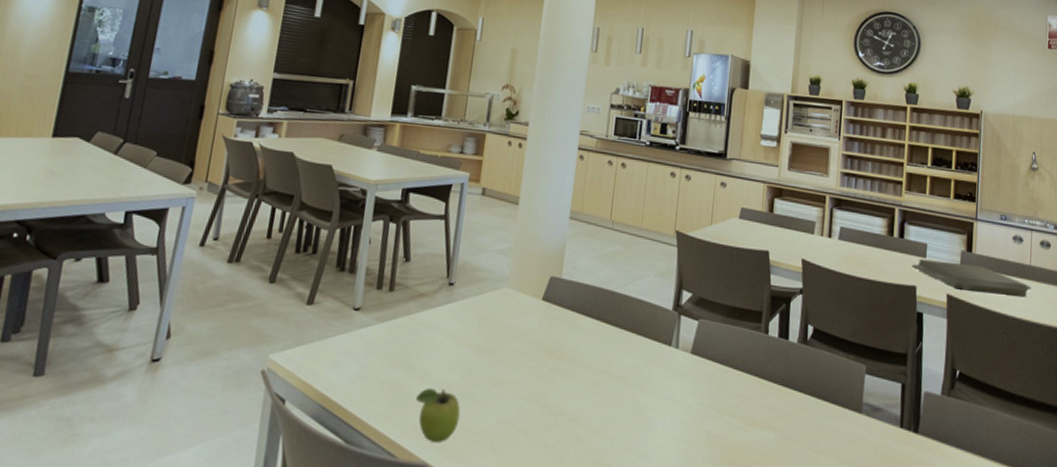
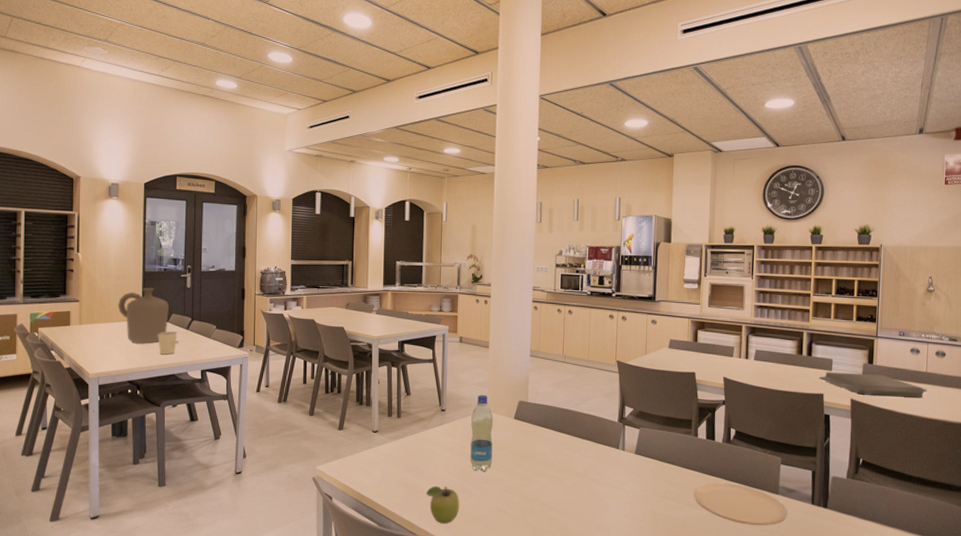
water jug: none [20,93,95,170] -> present [118,288,170,344]
cup: none [69,155,101,188] -> present [158,331,179,355]
bottle: none [479,265,516,371] -> present [470,394,493,472]
plate: none [759,396,873,455] -> present [693,483,788,525]

